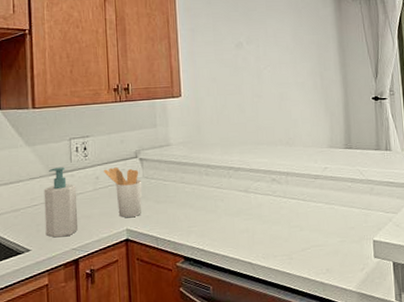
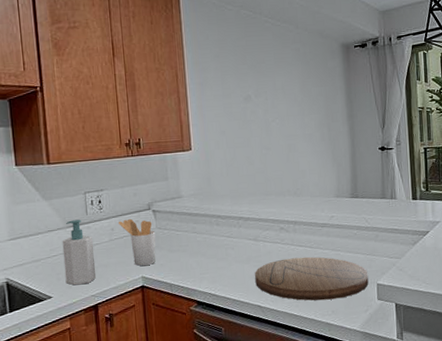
cutting board: none [245,210,364,258] -> present [255,257,369,301]

